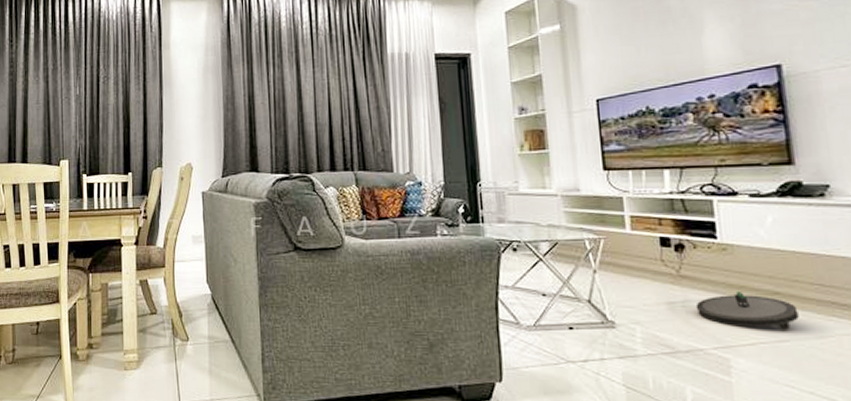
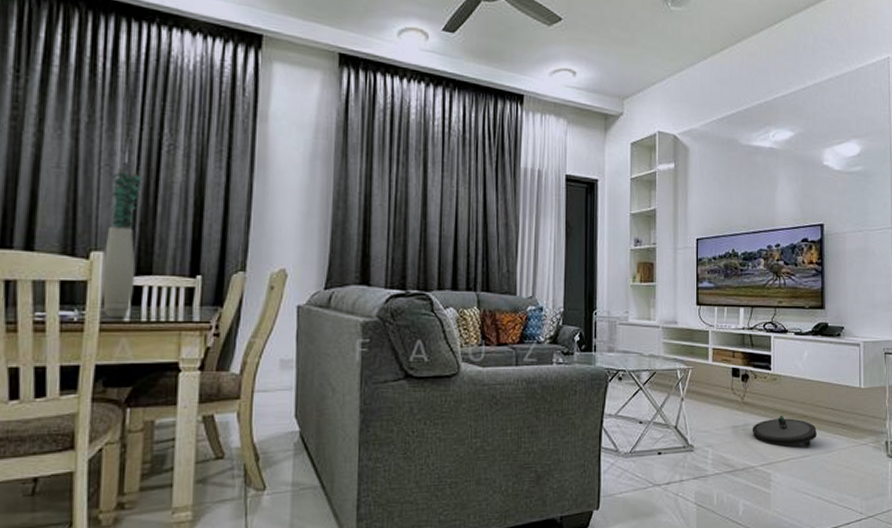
vase: none [68,98,89,207] -> present [101,168,142,317]

